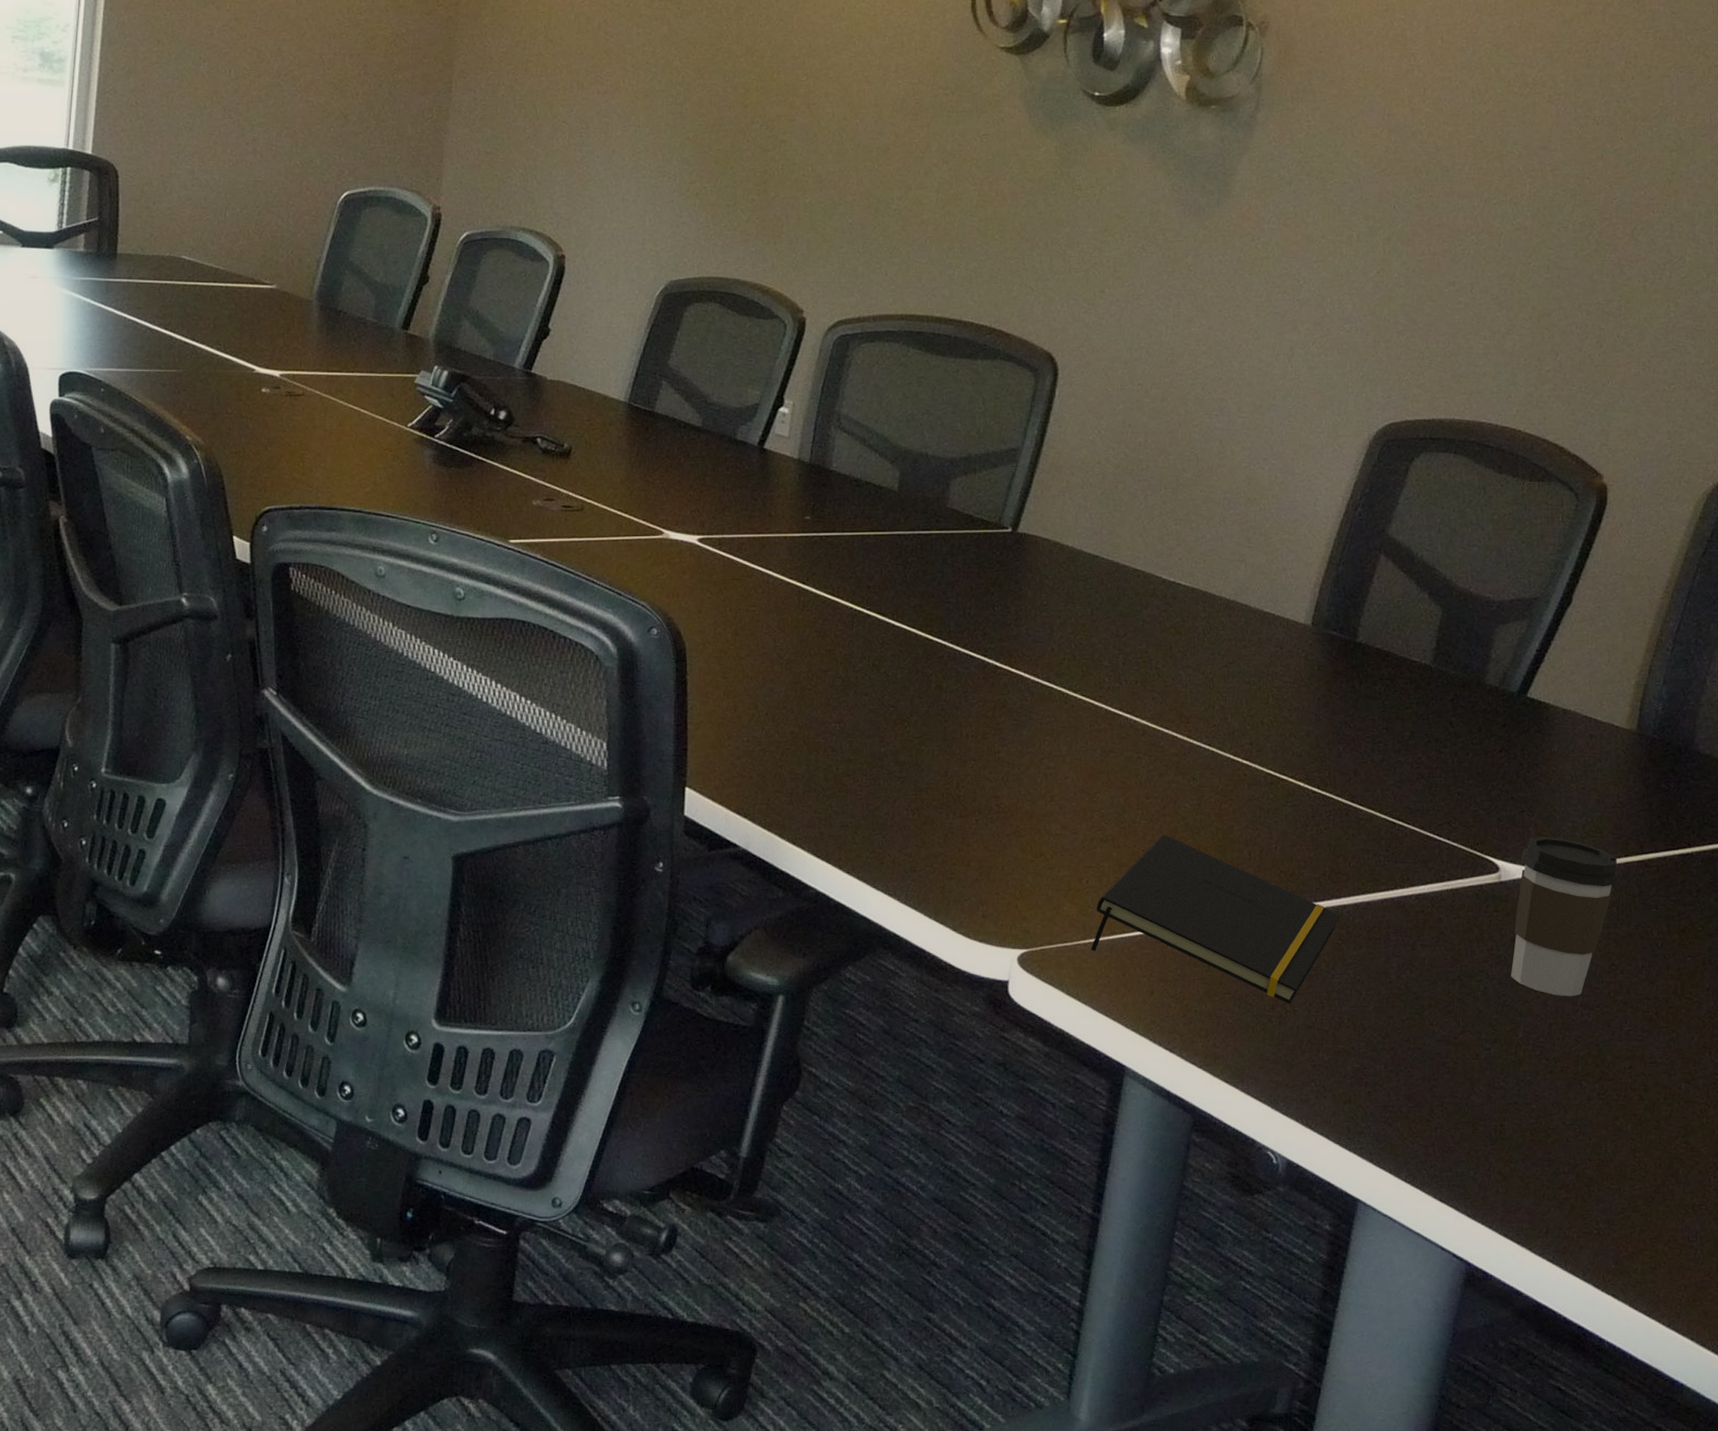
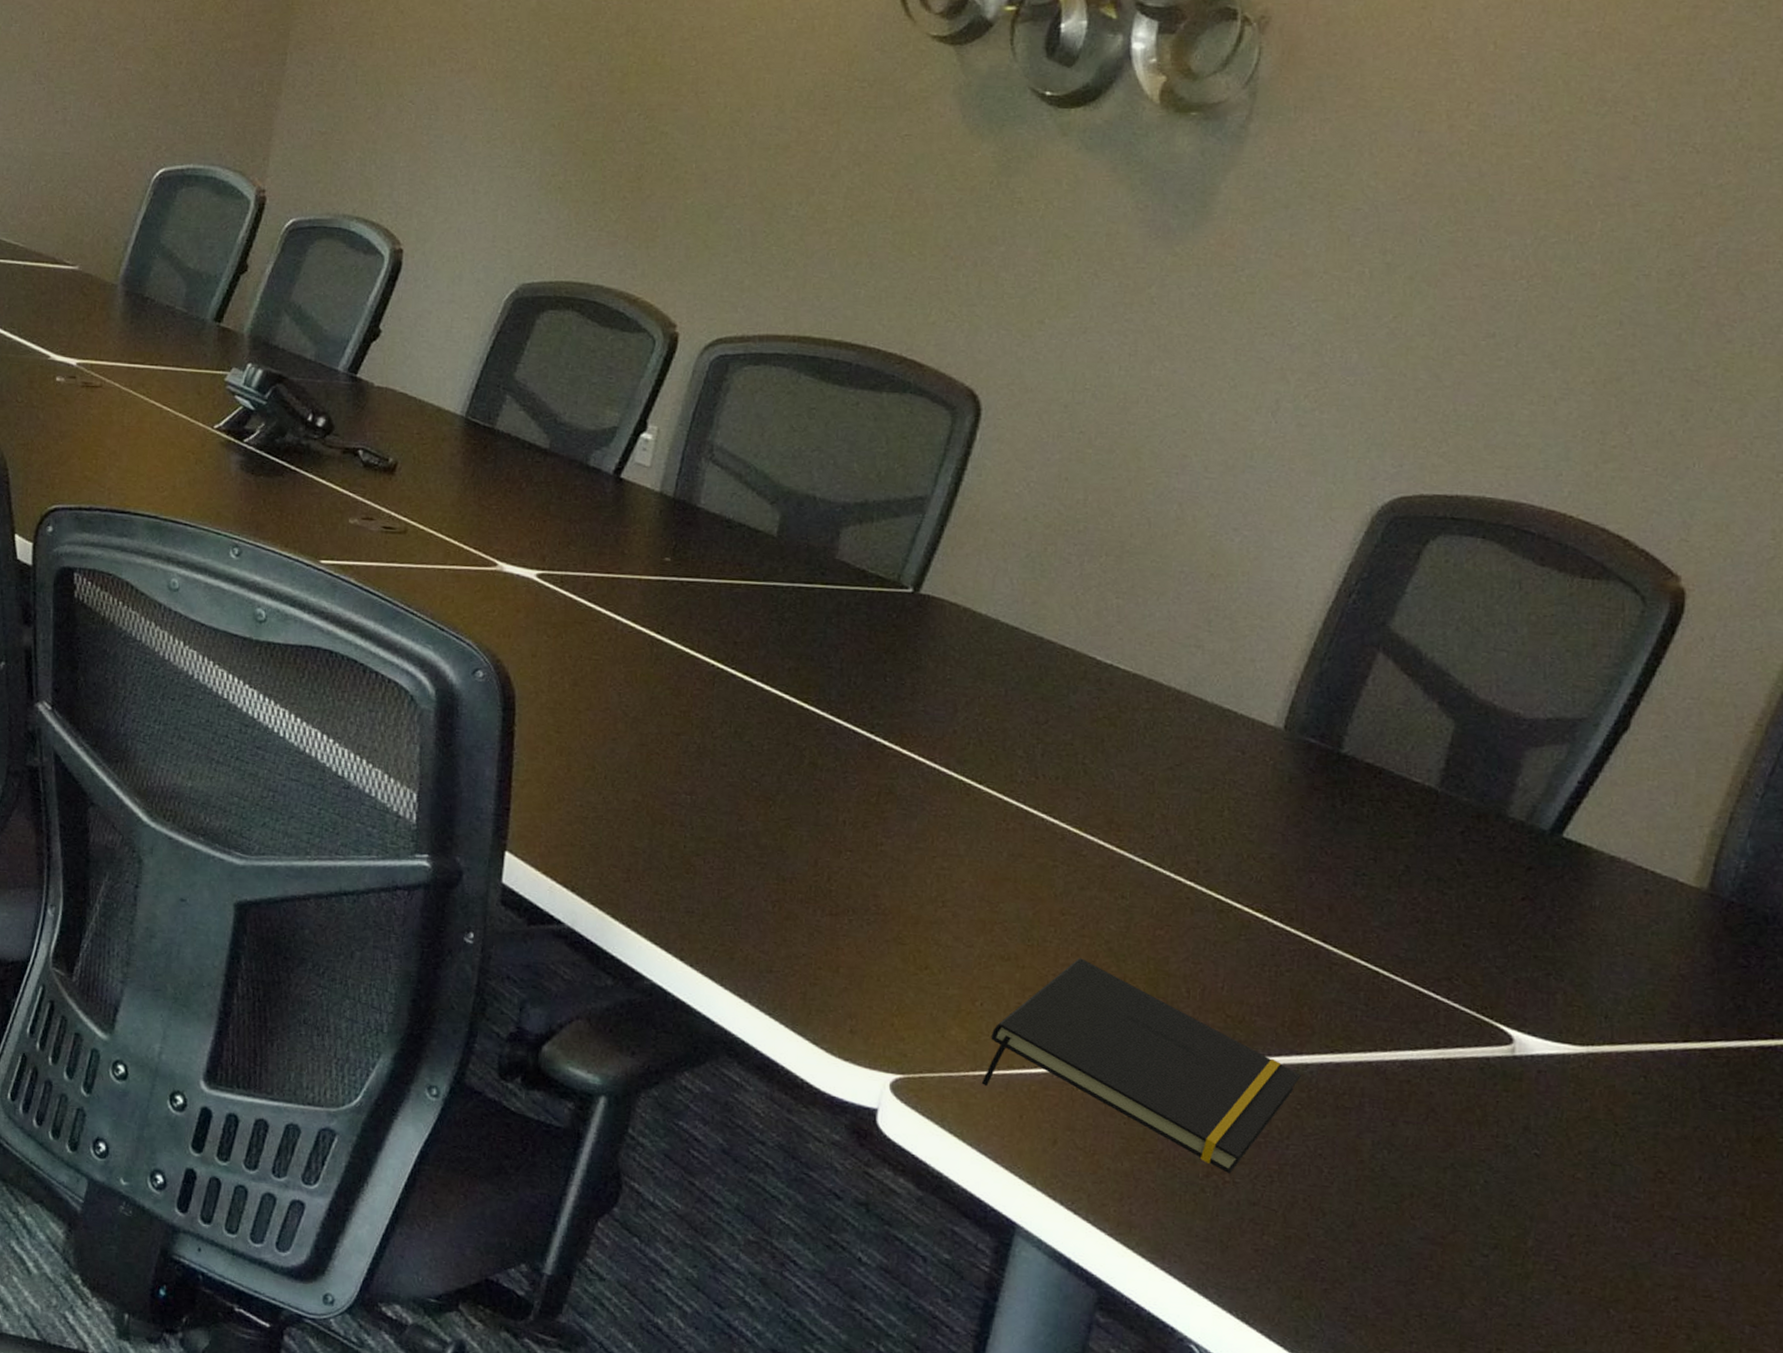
coffee cup: present [1511,837,1618,997] -> none [1521,1007,1673,1205]

